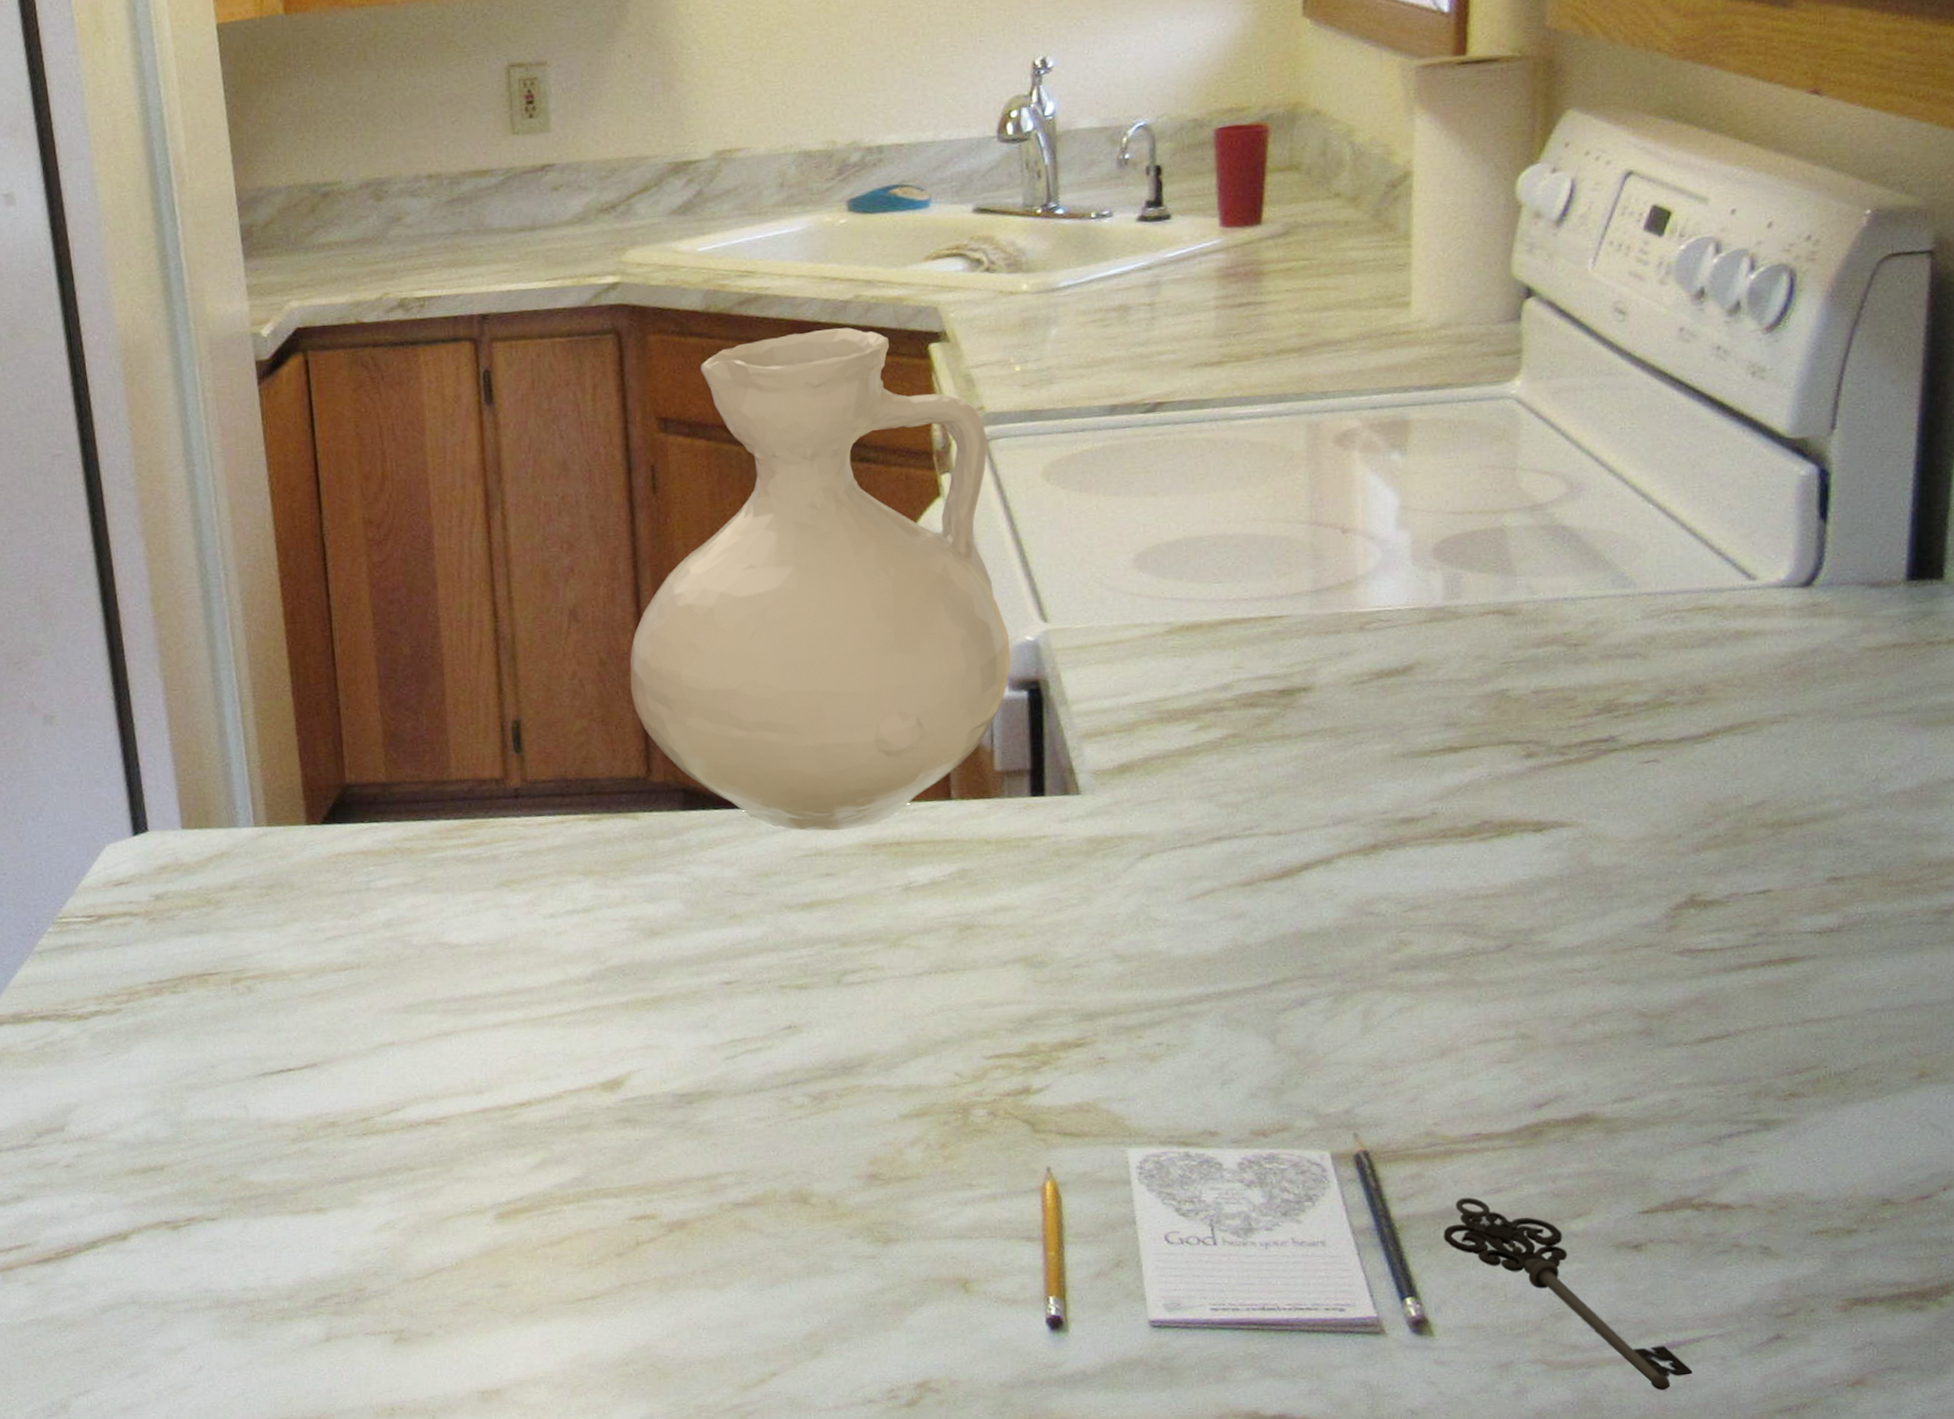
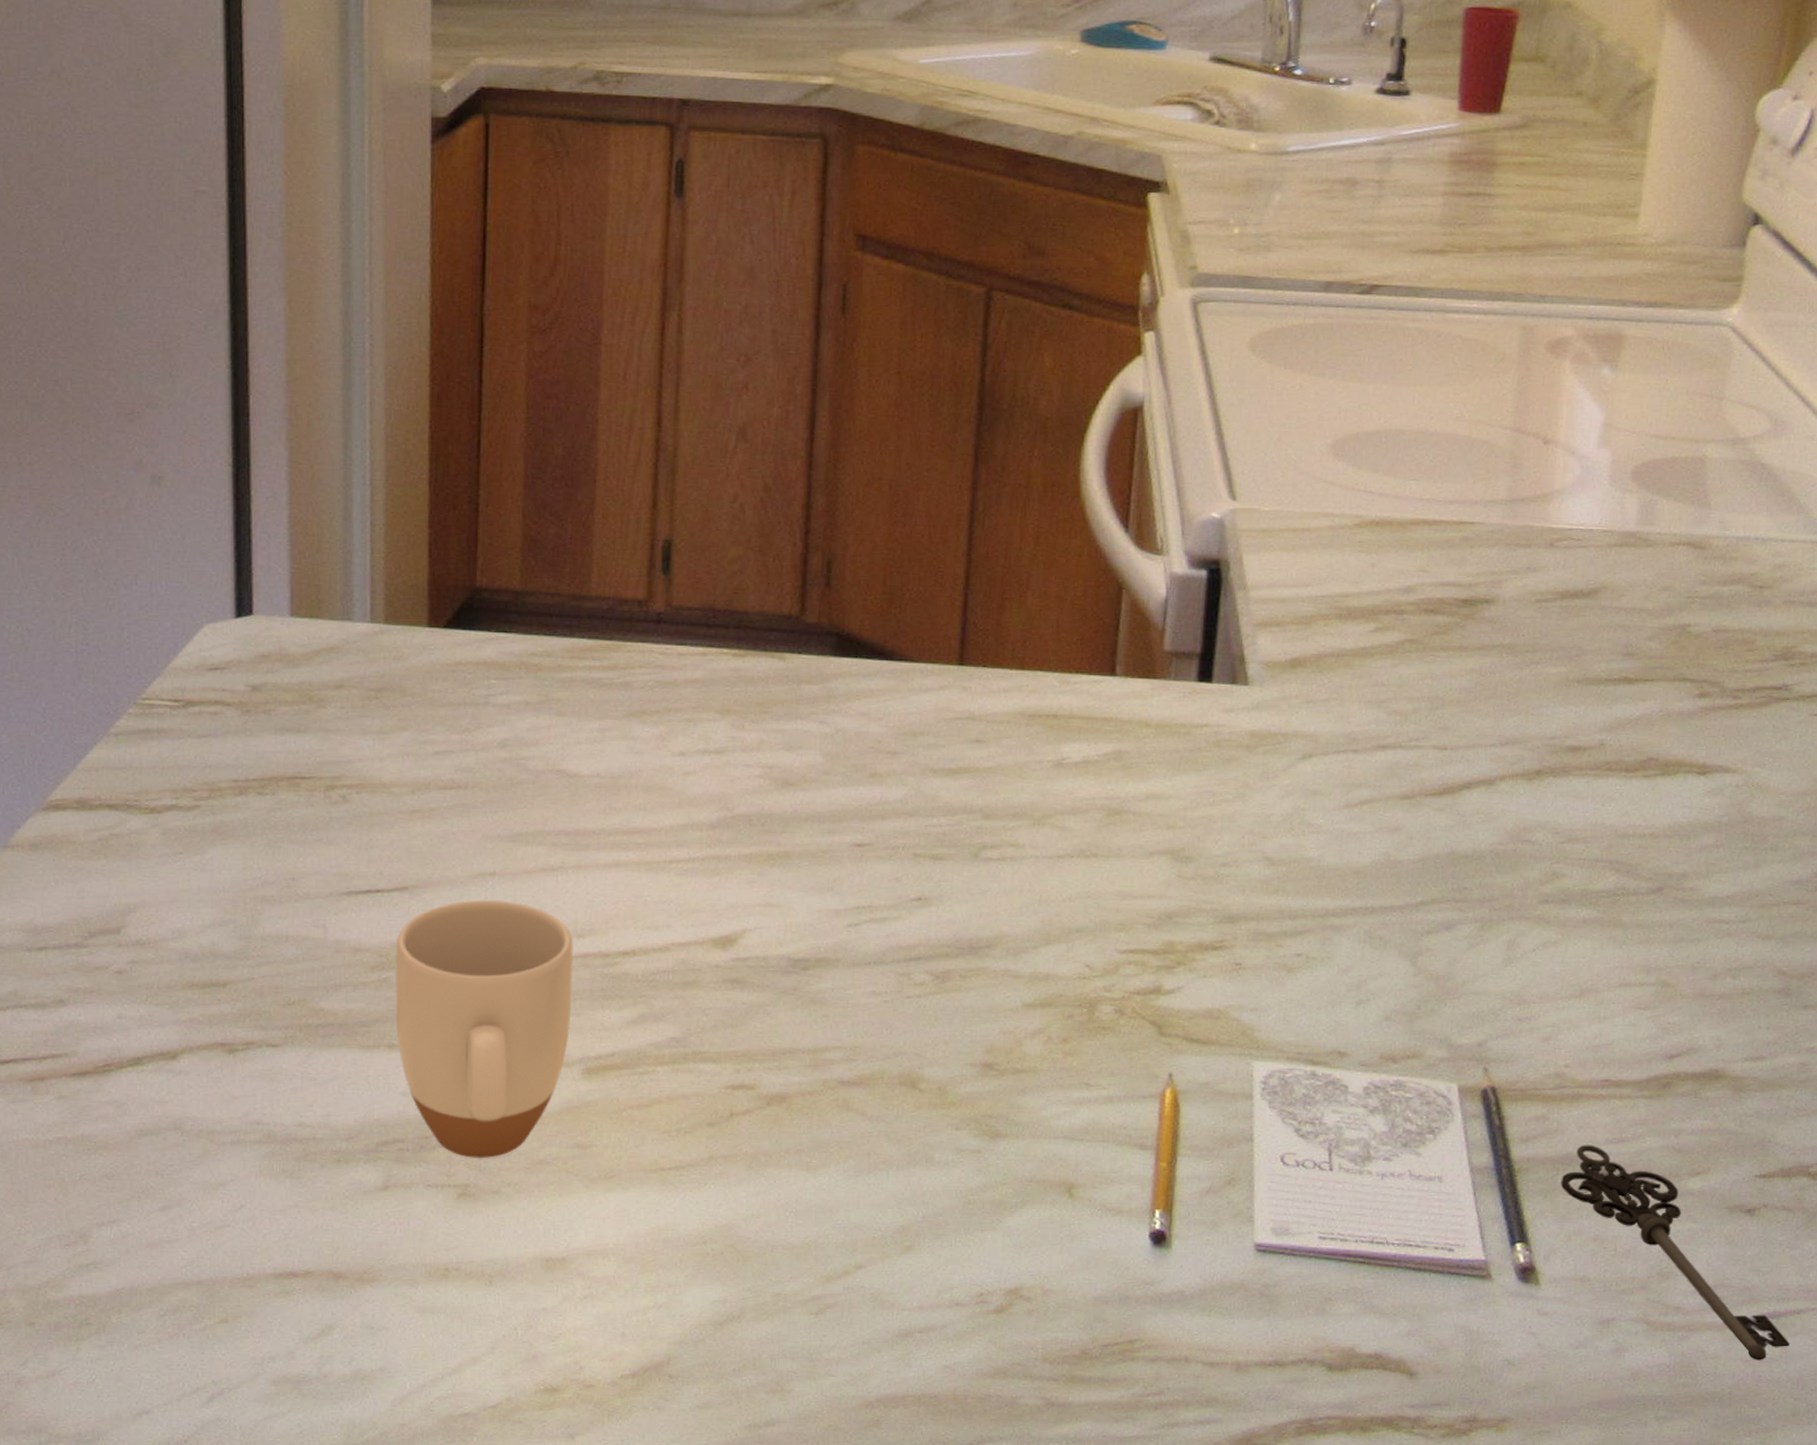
mug: none [311,1067,479,1306] -> present [394,899,573,1159]
ceramic jug: present [629,327,1011,831] -> none [793,163,1197,695]

